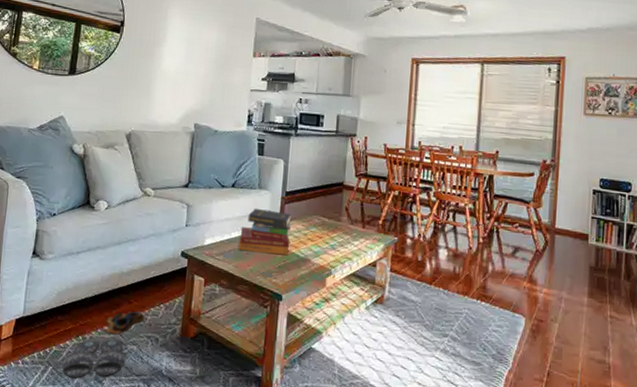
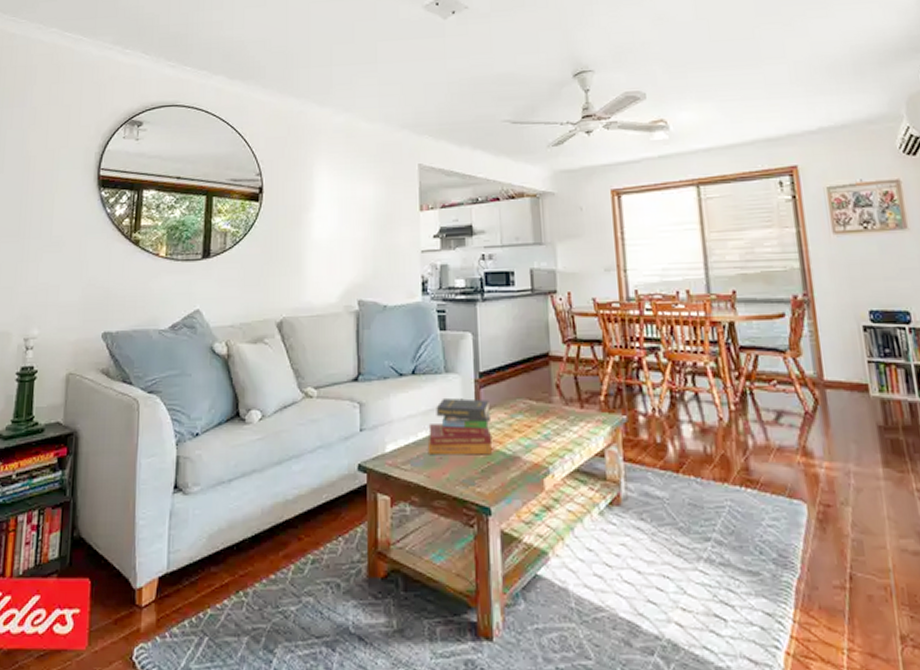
slippers: present [62,337,128,379] -> none [222,588,303,650]
dog toy: present [106,311,145,335] -> none [271,549,320,584]

